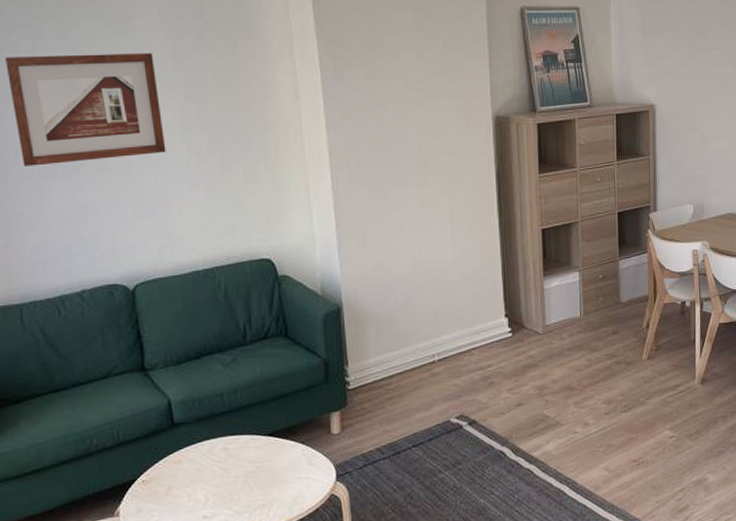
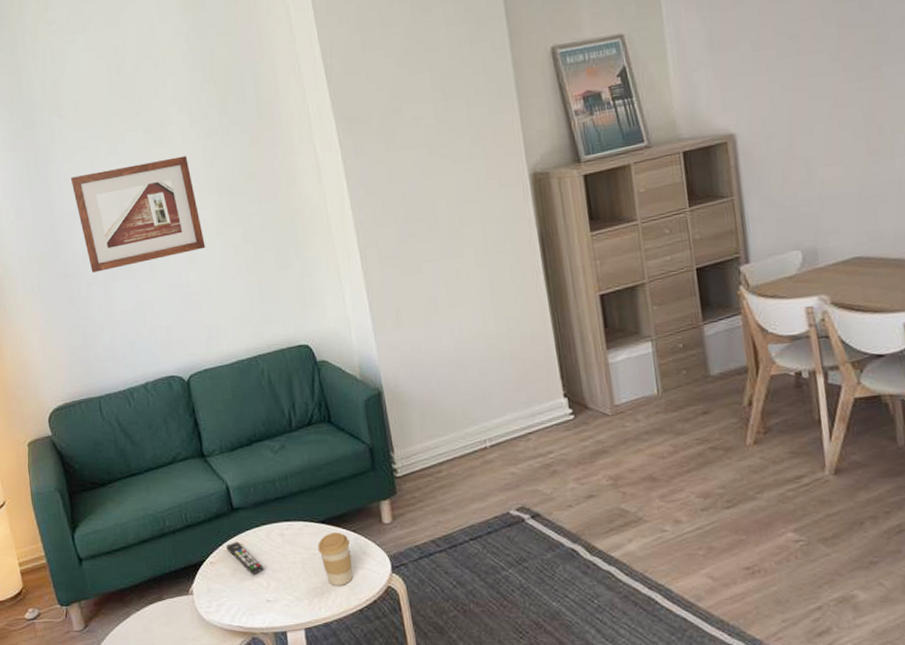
remote control: none [162,458,203,492] -> present [225,541,264,575]
coffee cup: none [263,444,297,497] -> present [318,532,353,586]

